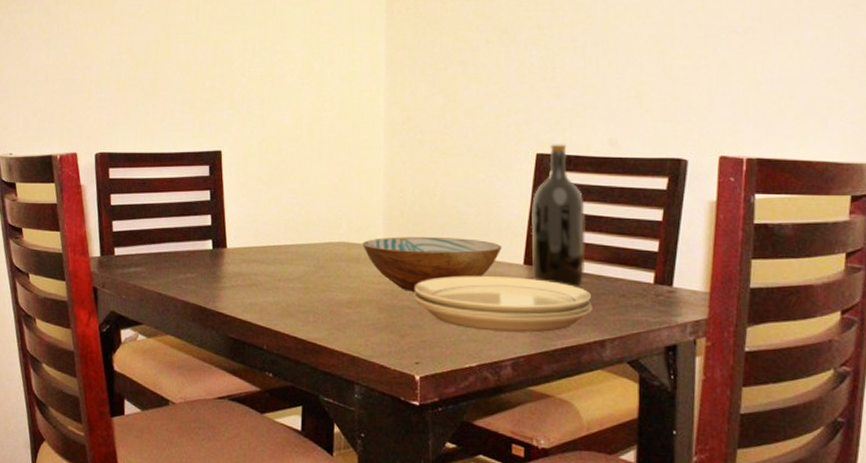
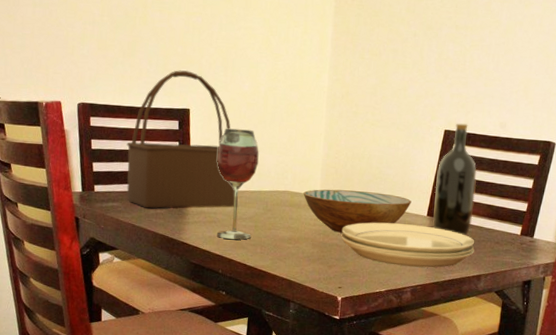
woven basket: none [150,107,279,273] -> present [126,70,235,209]
wineglass: none [255,170,306,306] -> present [216,128,259,240]

